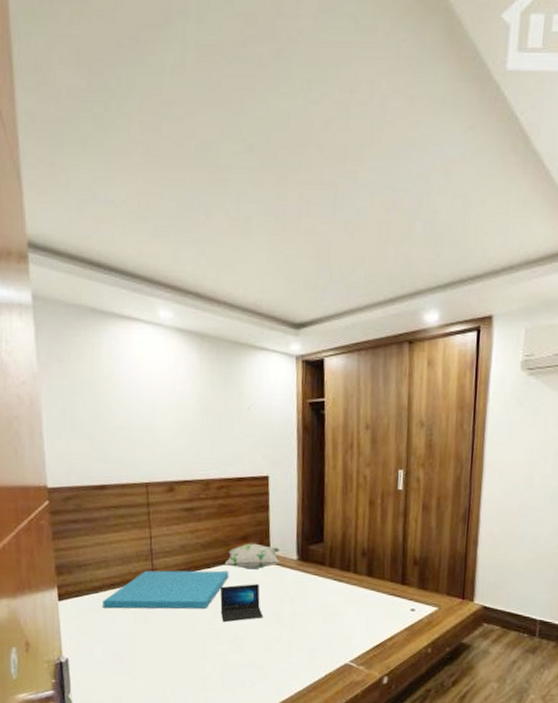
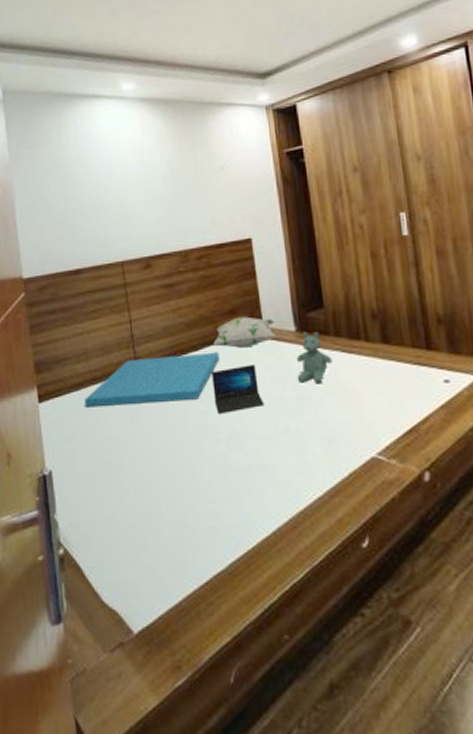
stuffed bear: none [293,560,325,604] -> present [296,331,333,384]

